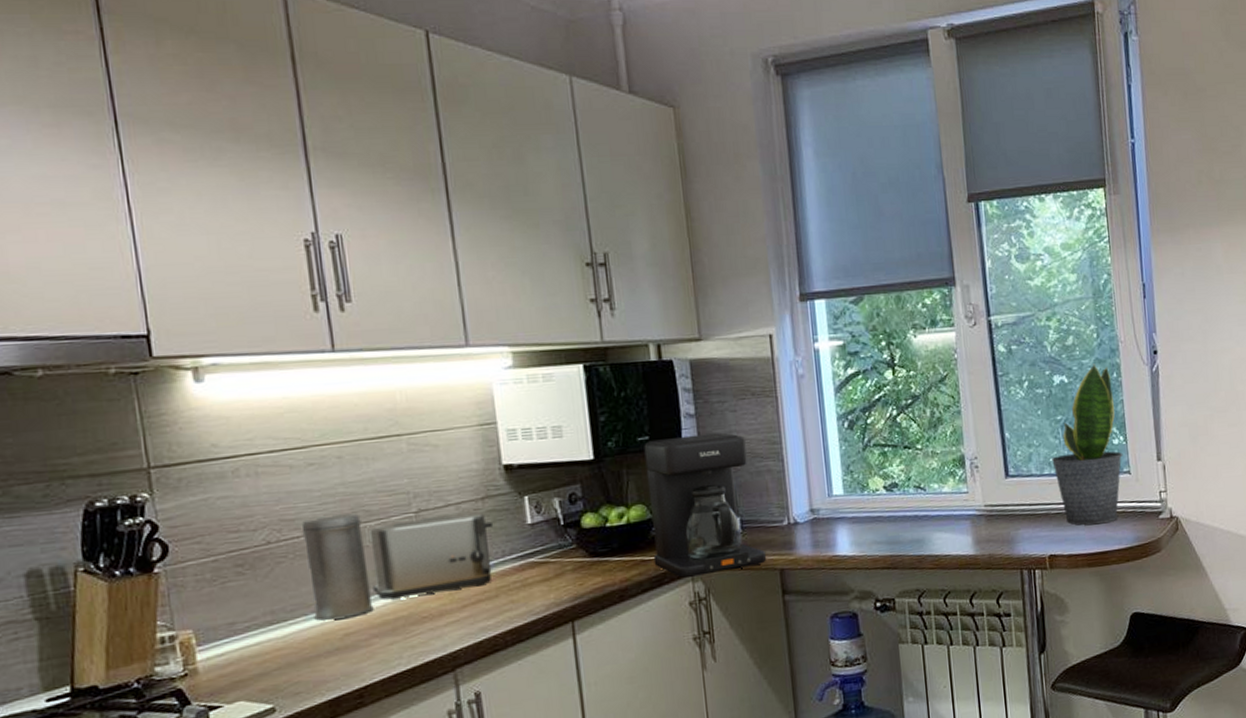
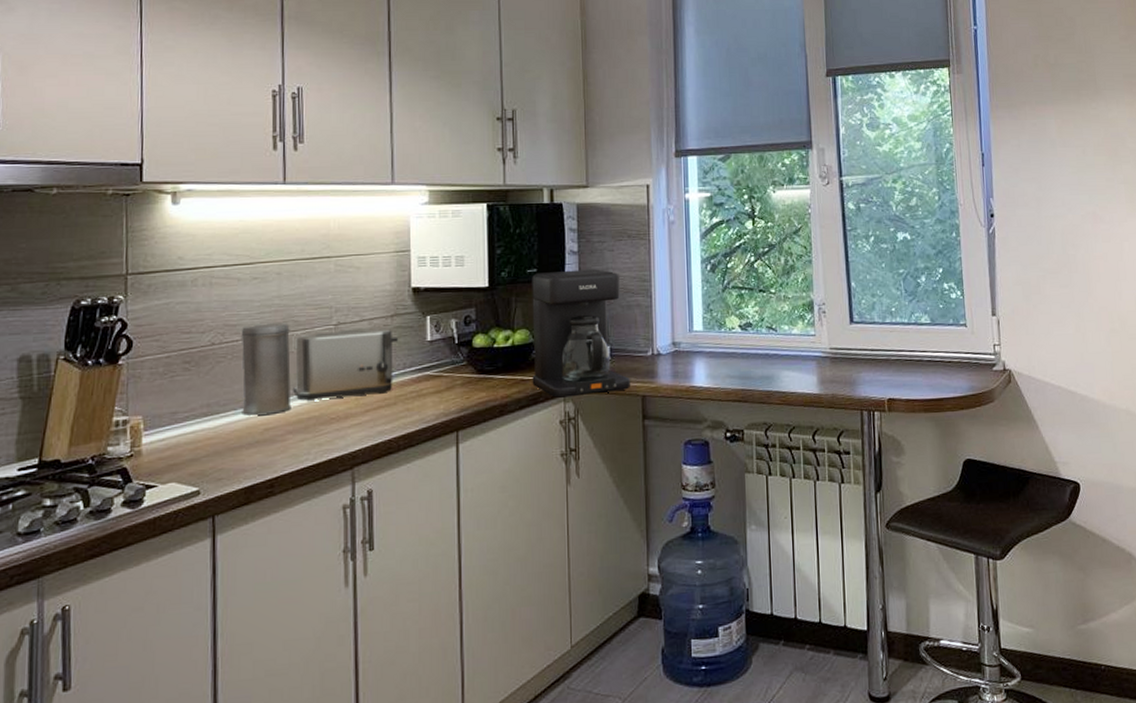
potted plant: present [1050,363,1123,525] -> none [892,223,960,373]

